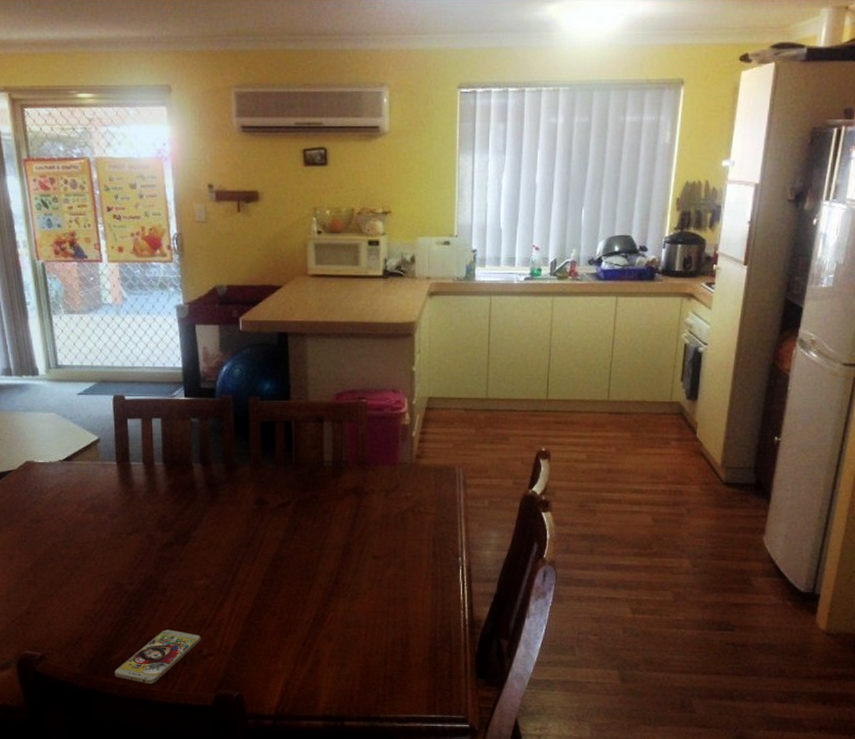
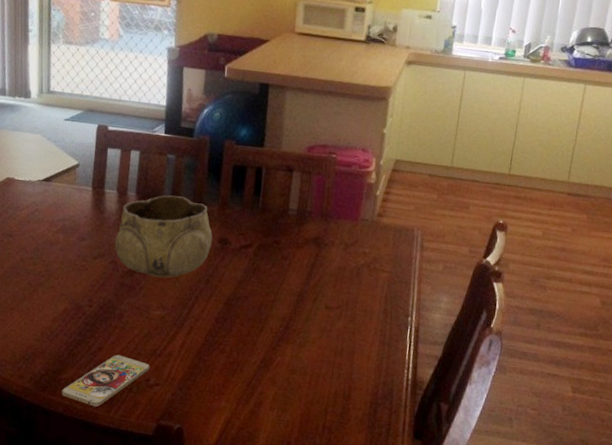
decorative bowl: none [147,461,249,546] -> present [114,195,213,278]

